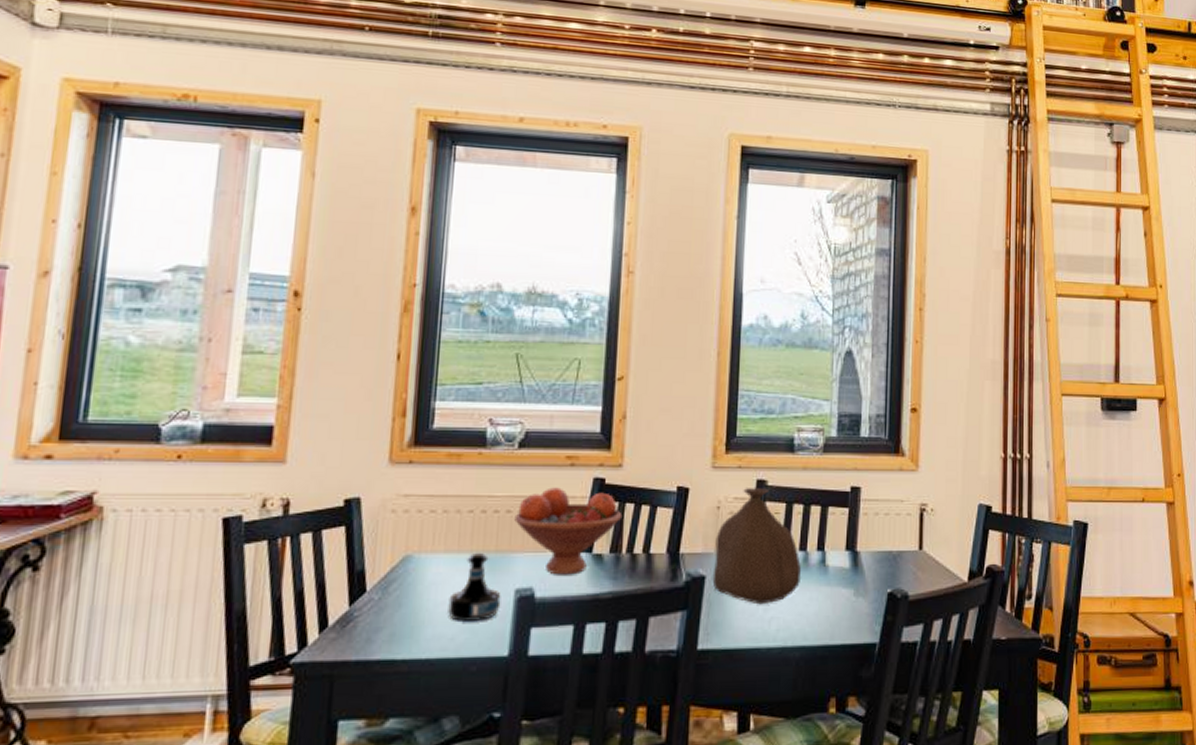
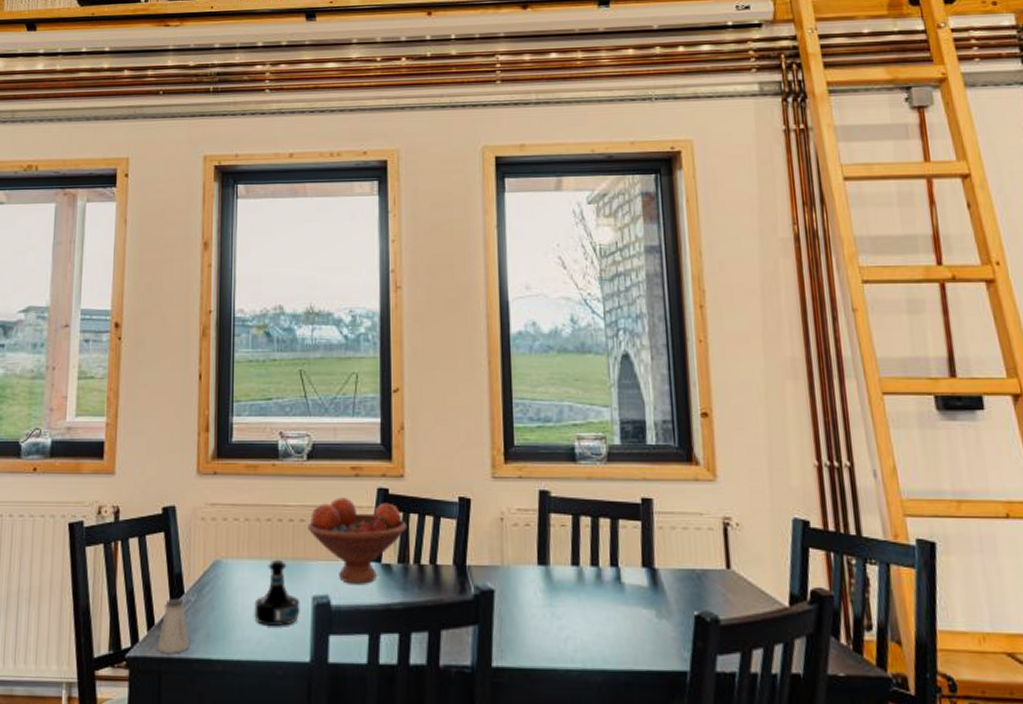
saltshaker: none [329,597,371,657] -> present [157,598,190,654]
bag: present [712,487,801,605] -> none [501,497,595,623]

